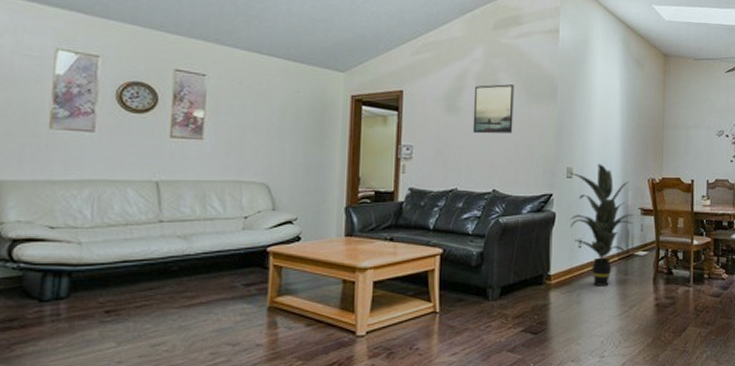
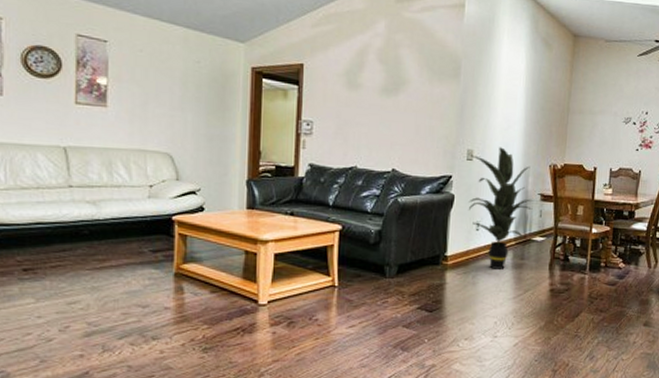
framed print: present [472,84,514,134] -> none [373,60,416,113]

